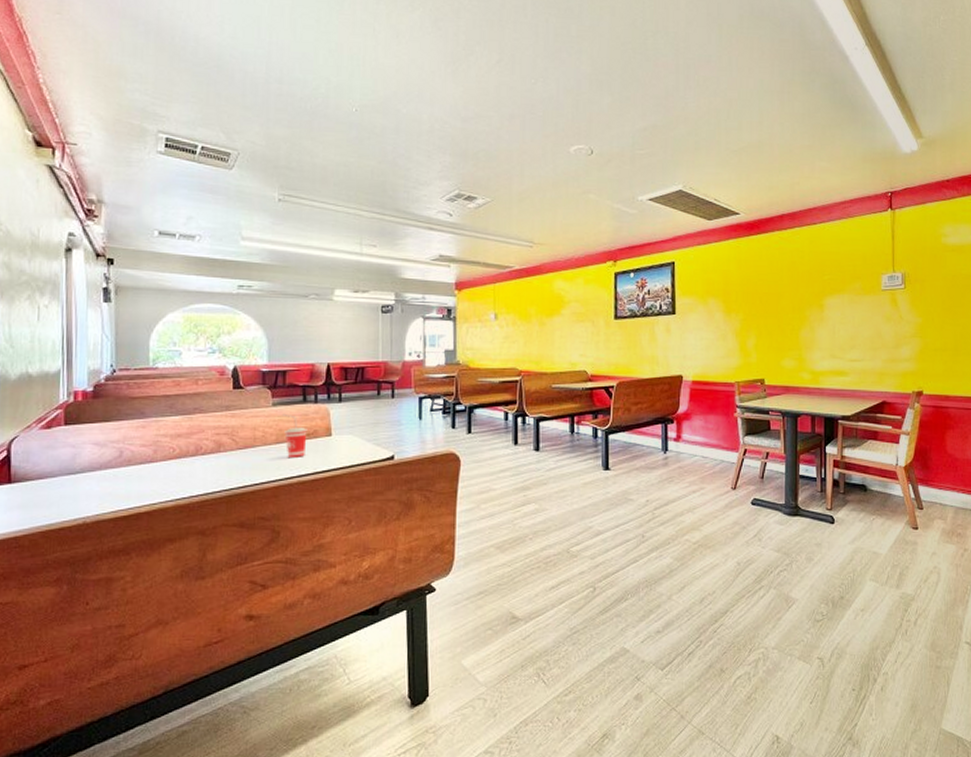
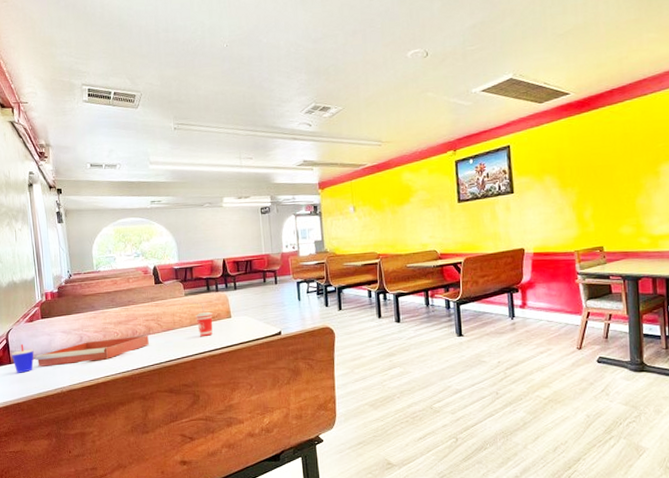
beverage cup: none [12,457,48,496] -> present [11,343,34,373]
tray: none [48,452,218,489] -> present [34,335,149,367]

